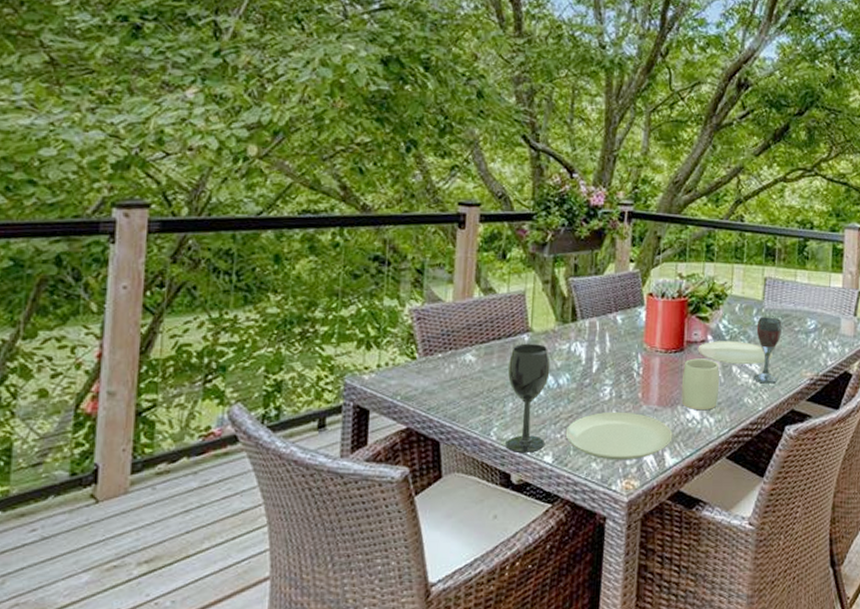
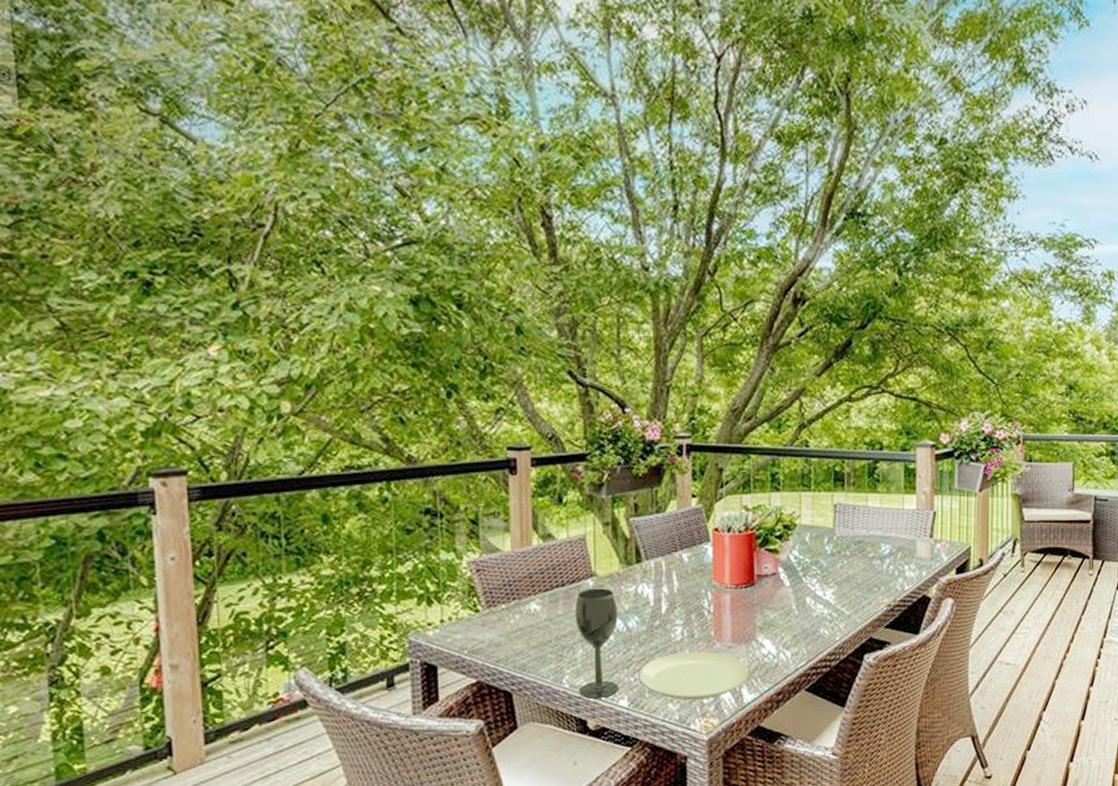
mug: present [681,358,720,411] -> none [754,592,793,645]
plate: present [697,341,773,365] -> none [769,572,847,596]
cup: present [753,317,782,384] -> none [828,544,855,613]

